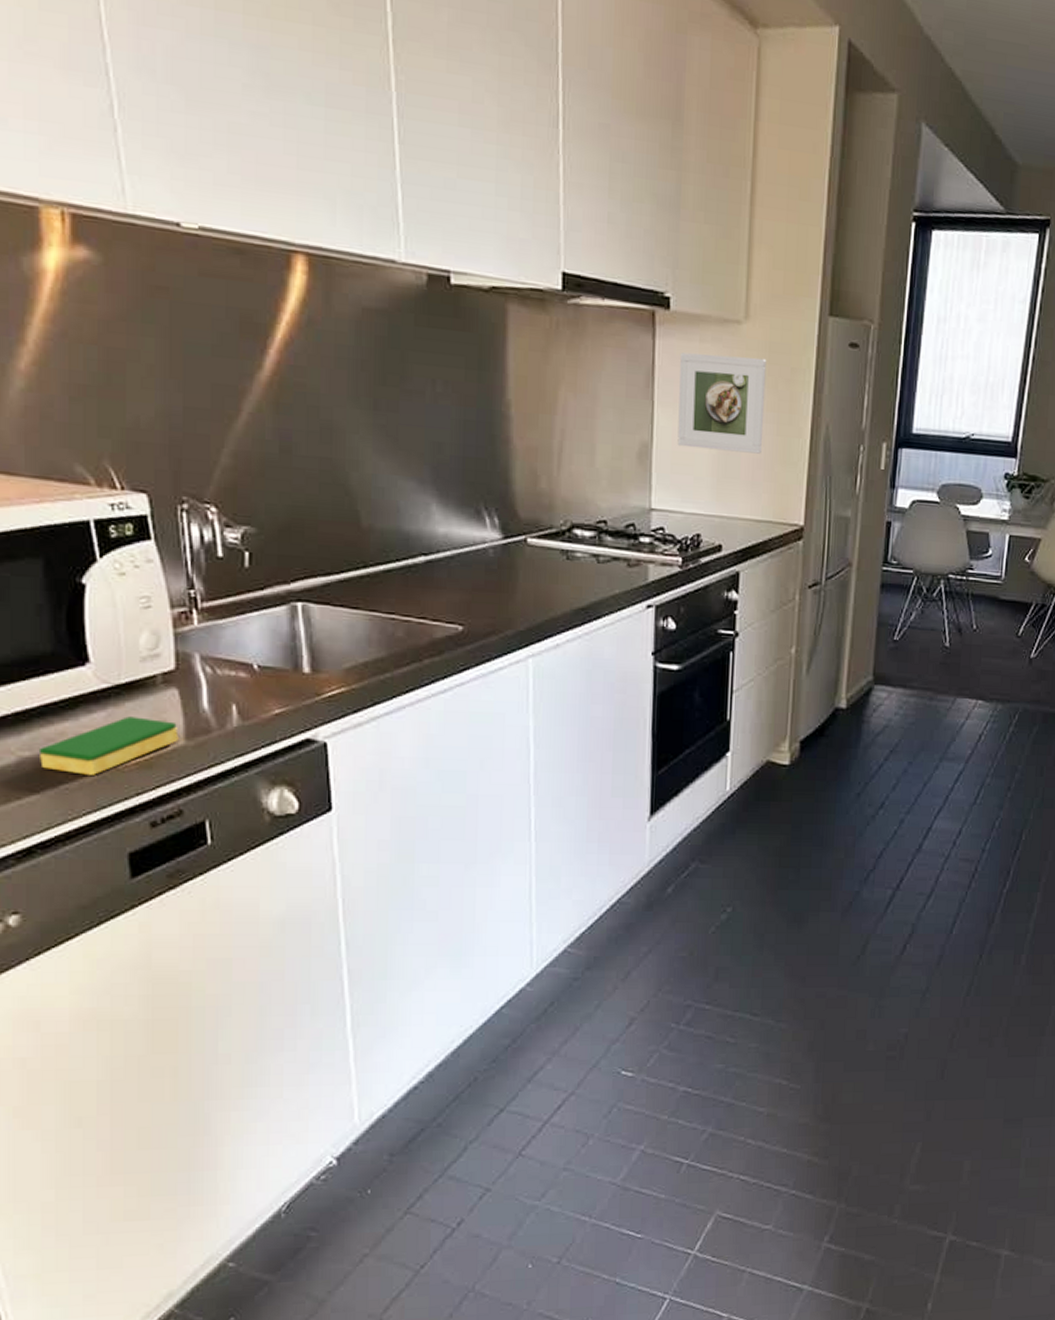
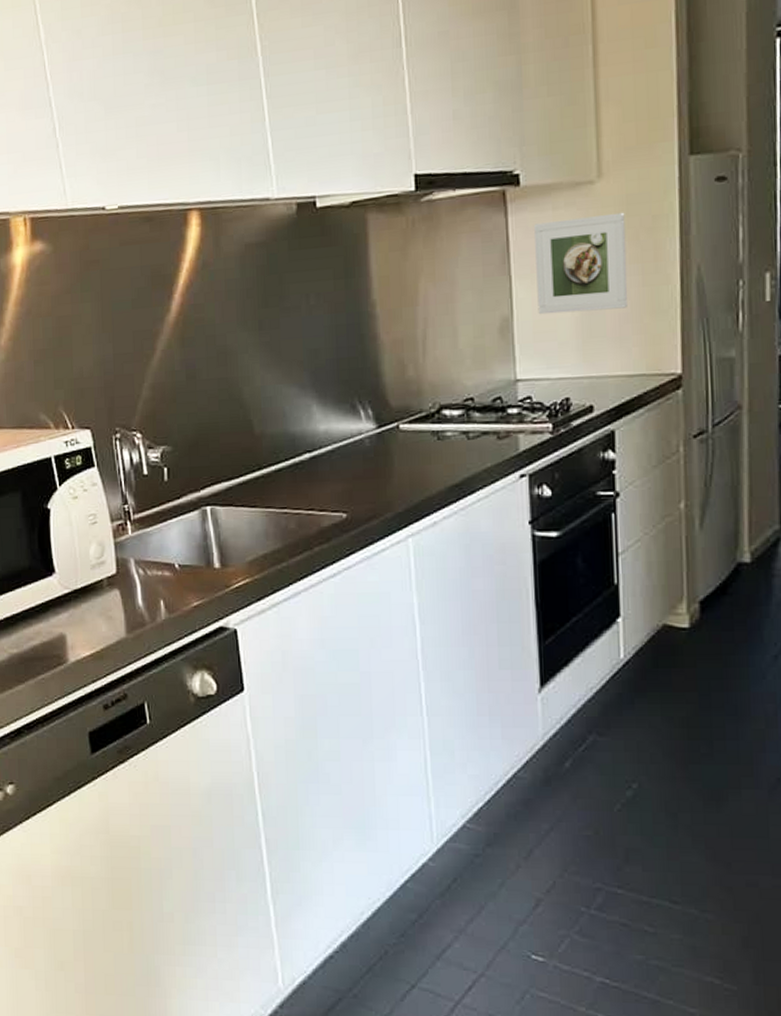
dish sponge: present [38,716,179,775] -> none [22,616,121,667]

